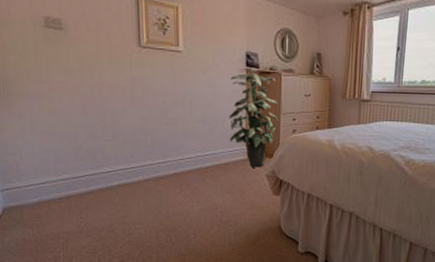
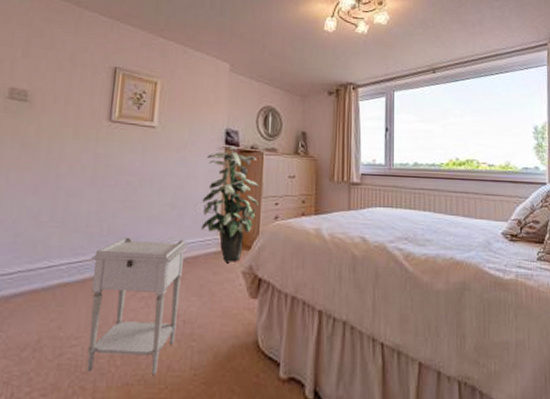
nightstand: none [141,148,220,249] -> present [87,237,188,376]

